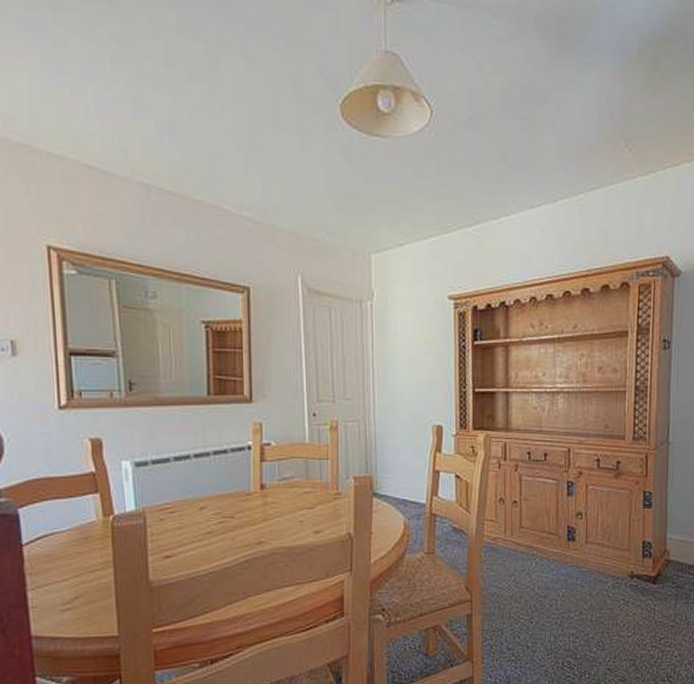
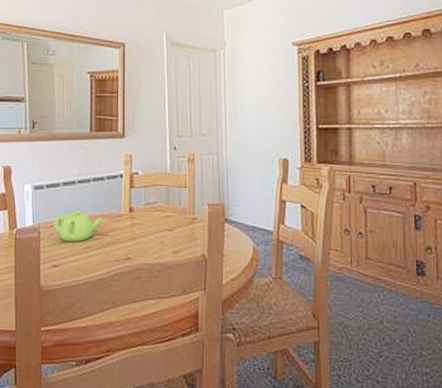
teapot: none [164,489,228,527] -> present [54,210,103,241]

